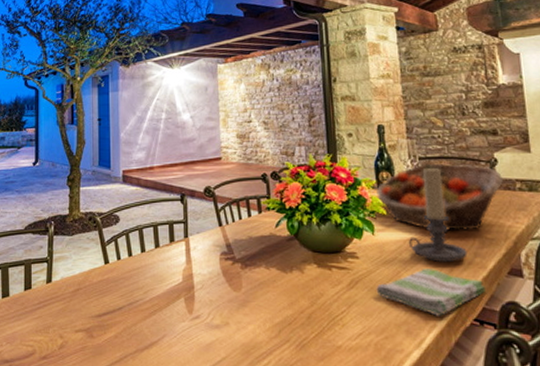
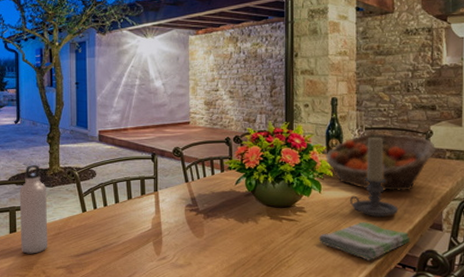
water bottle: none [36,210,67,315] -> present [20,164,48,254]

